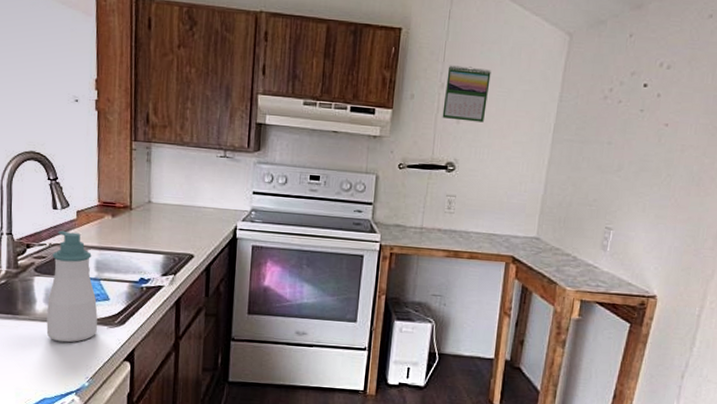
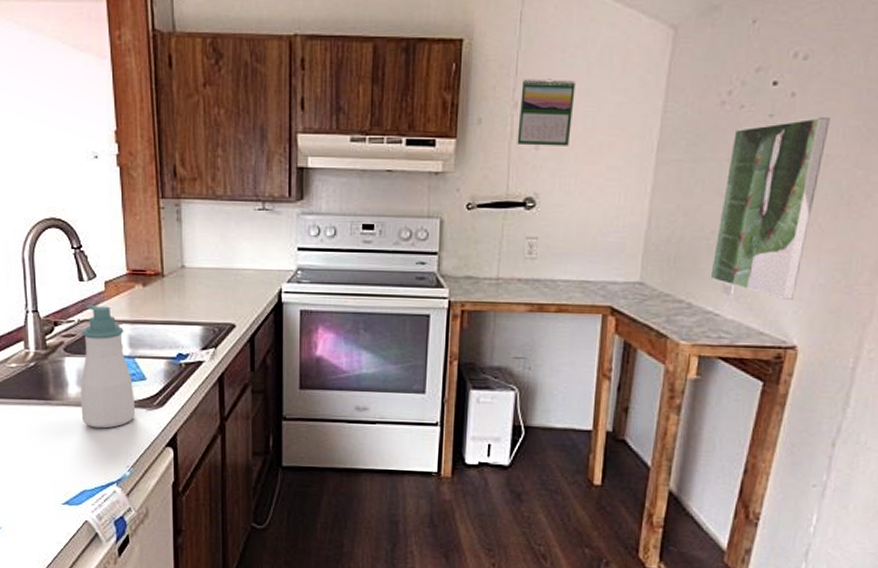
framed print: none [591,114,686,258] -> present [710,116,830,300]

